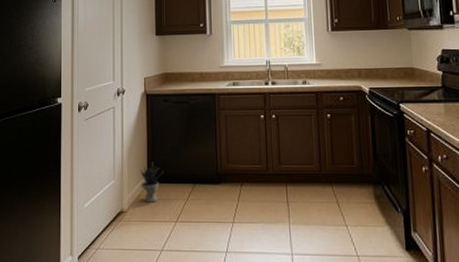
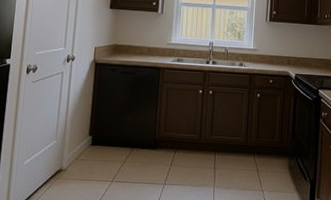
potted plant: present [139,162,163,203] -> none [81,125,105,163]

